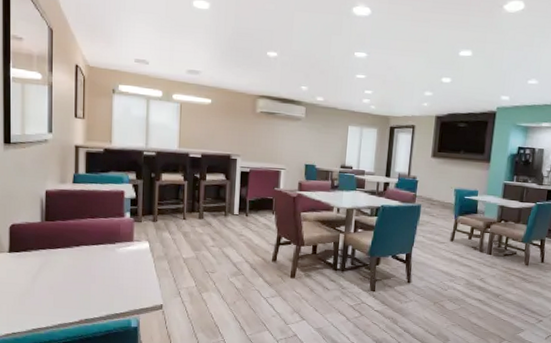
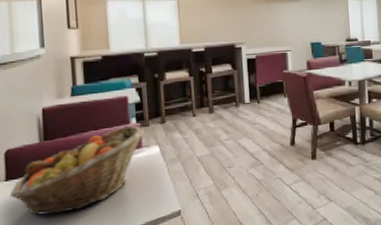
fruit basket: none [11,218,138,289] -> present [9,125,146,215]

